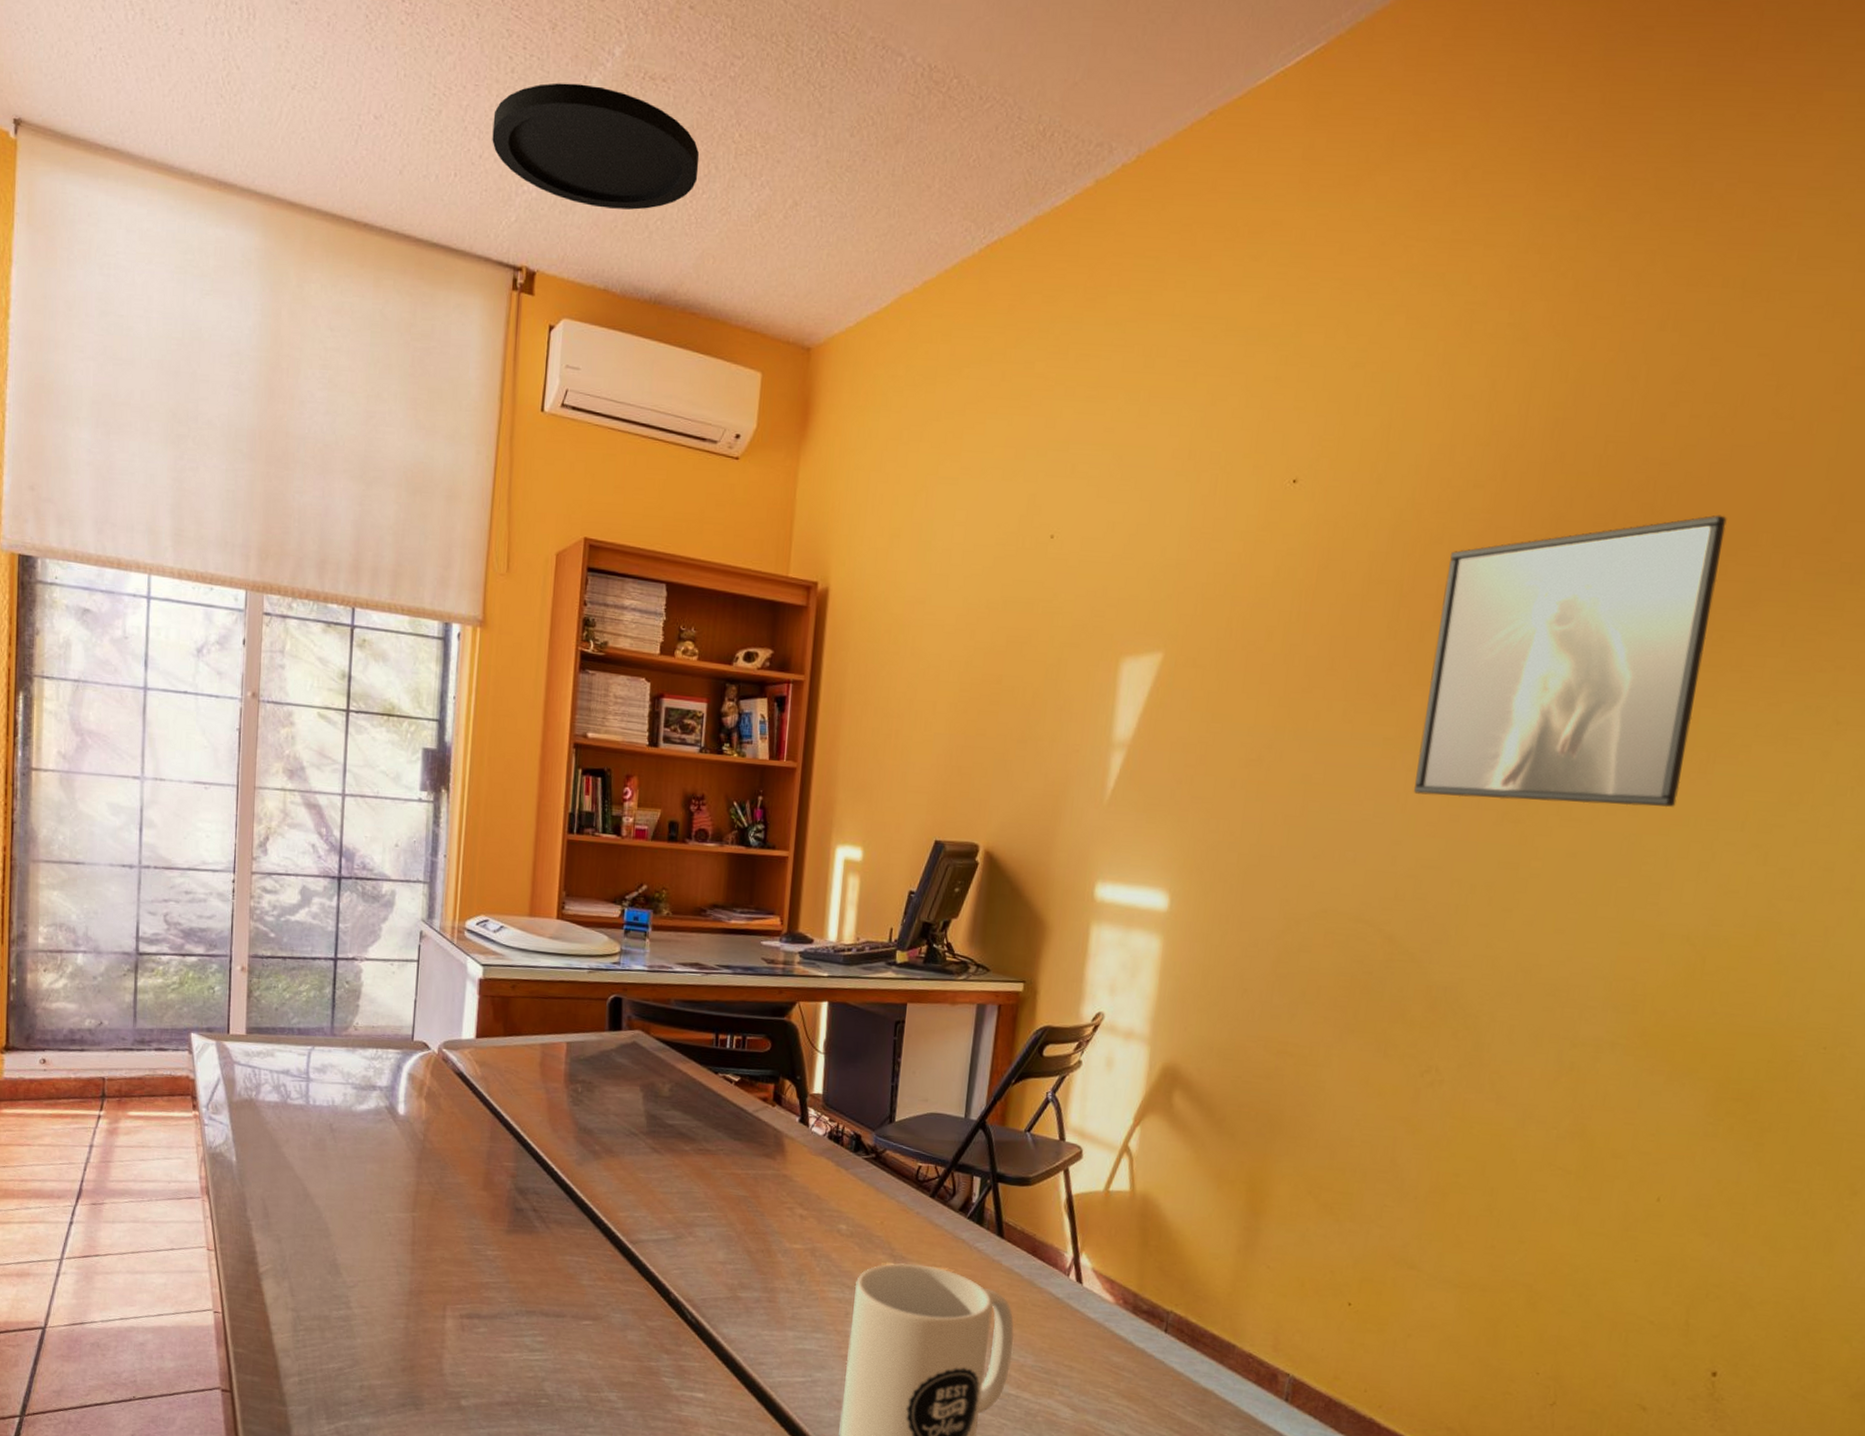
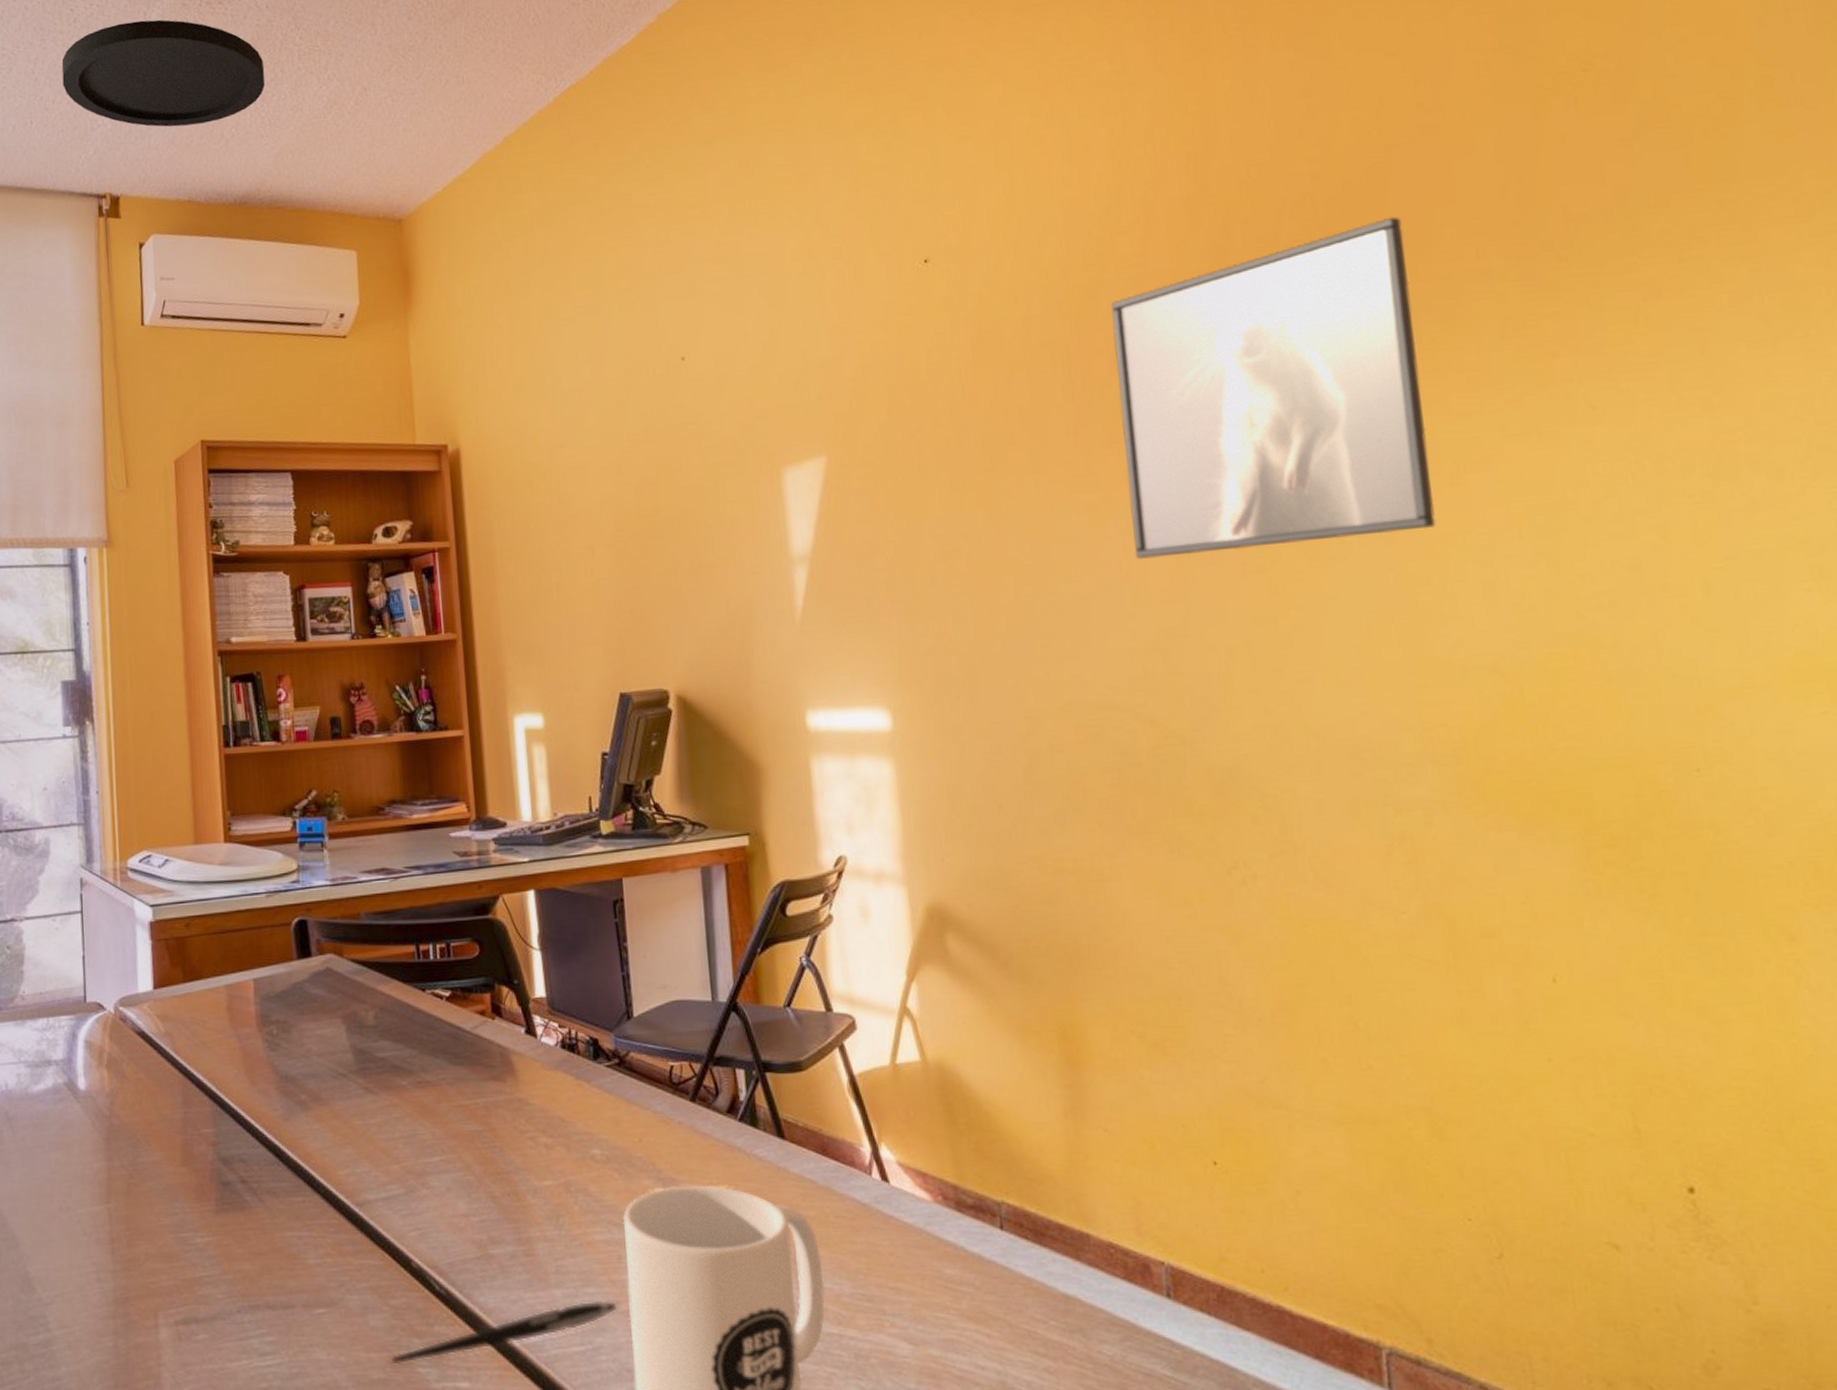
pen: none [640,1343,838,1373] -> present [390,1300,618,1365]

